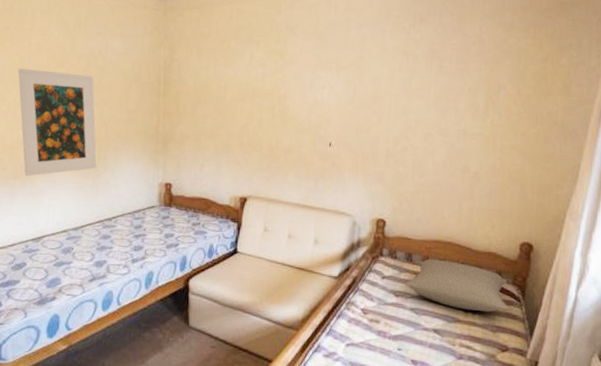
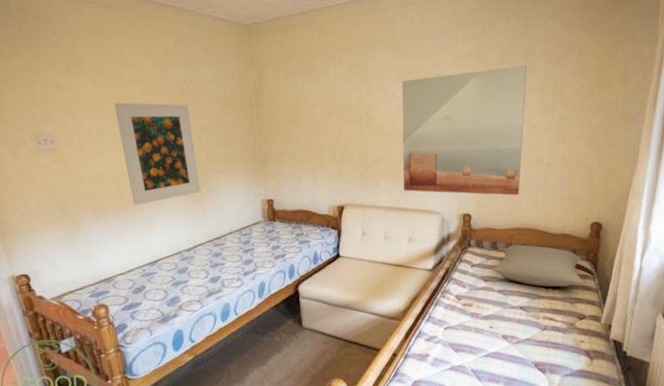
wall art: none [313,64,459,204] -> present [401,66,527,196]

